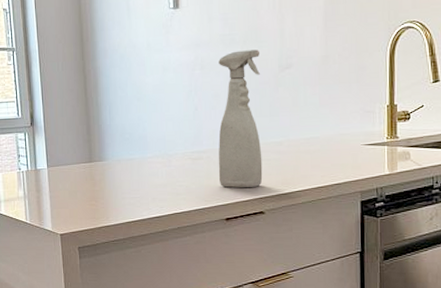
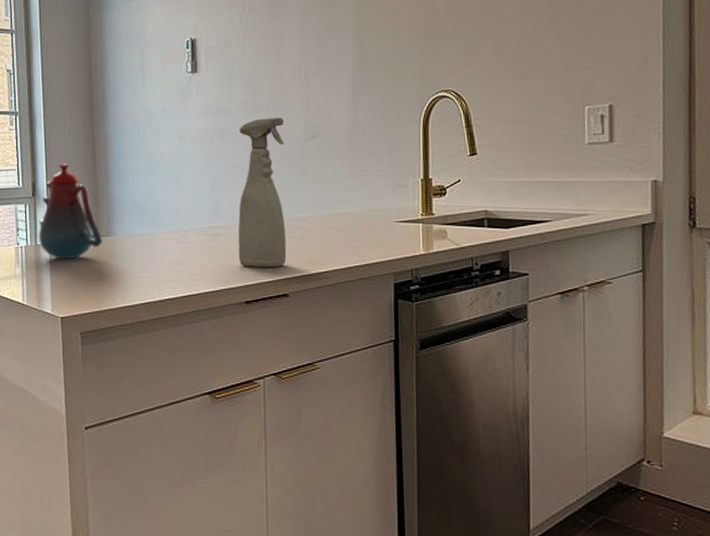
teakettle: none [37,95,95,183] -> present [38,164,102,260]

